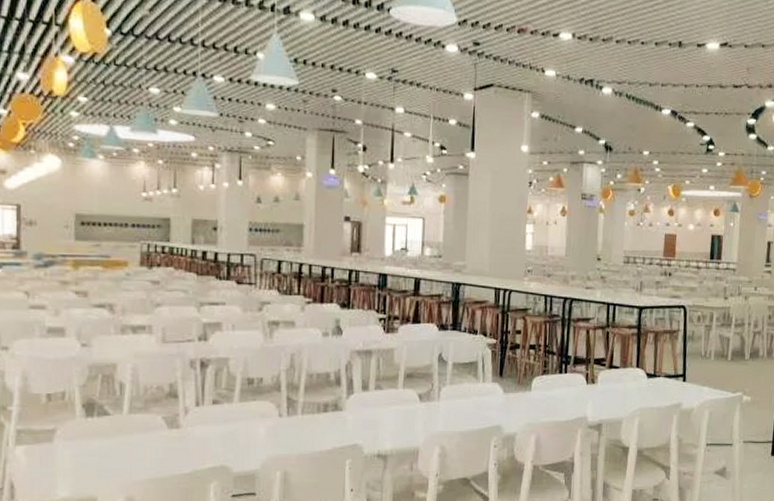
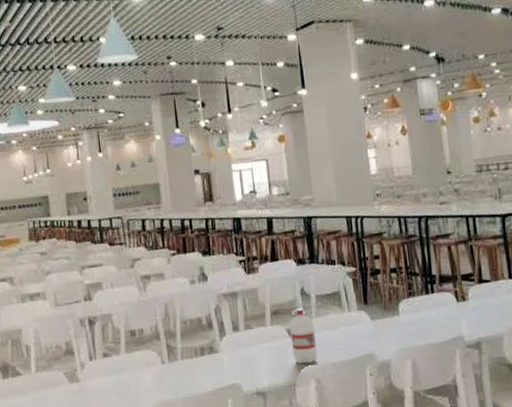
water bottle: none [420,374,448,431] -> present [289,308,317,364]

